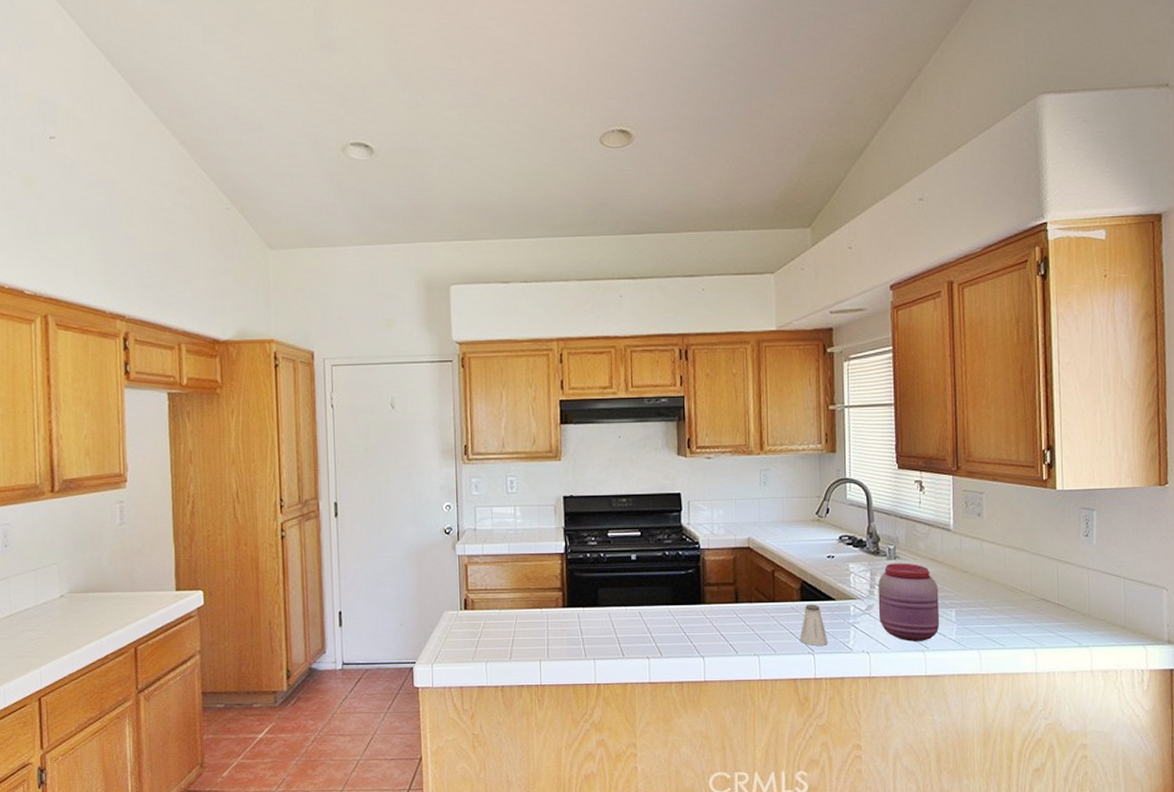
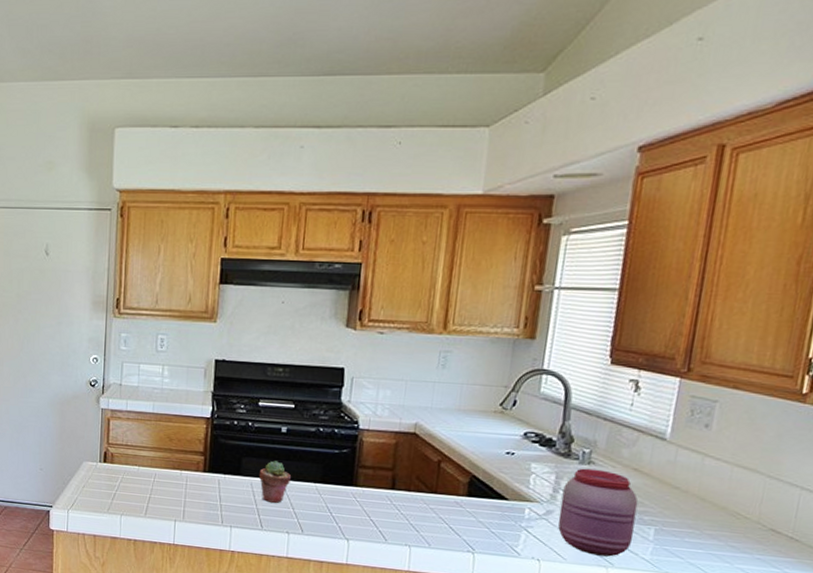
potted succulent: none [615,588,645,630] -> present [258,461,291,503]
saltshaker: present [799,604,828,646] -> none [459,500,493,546]

